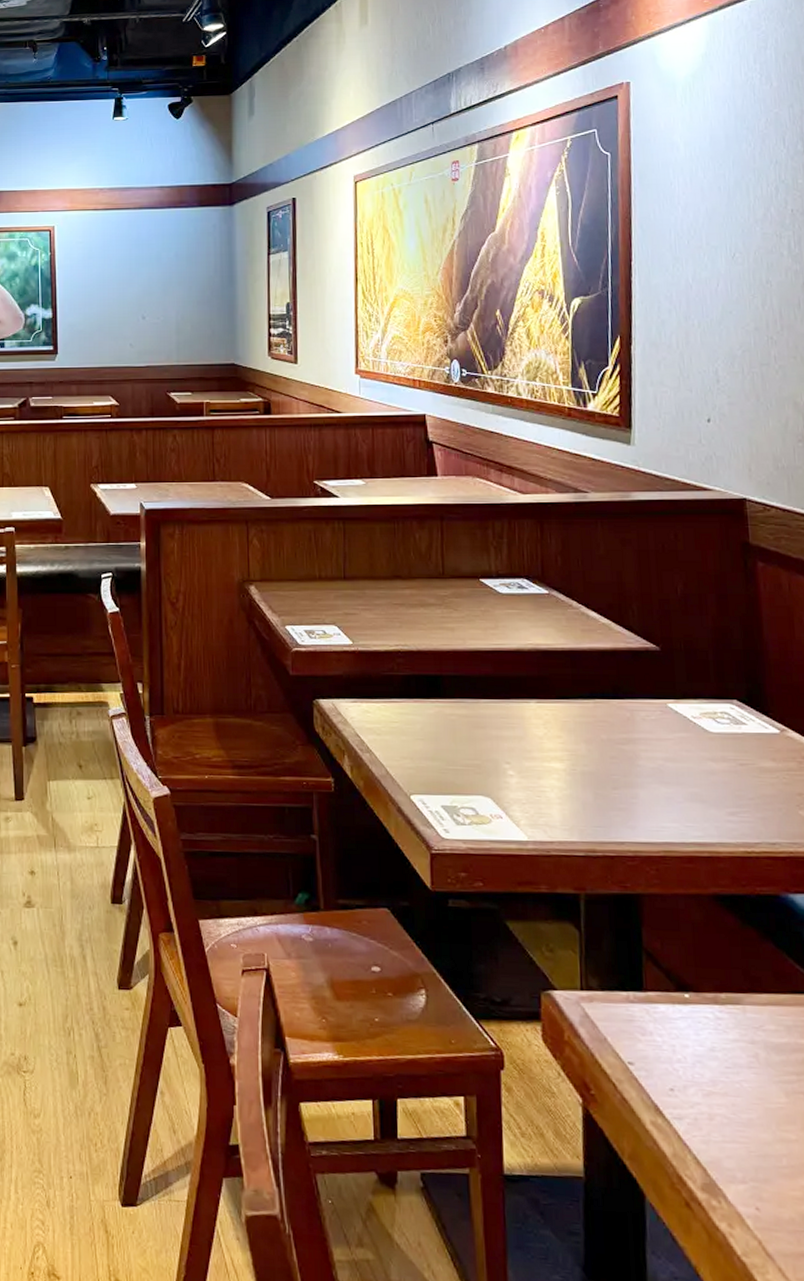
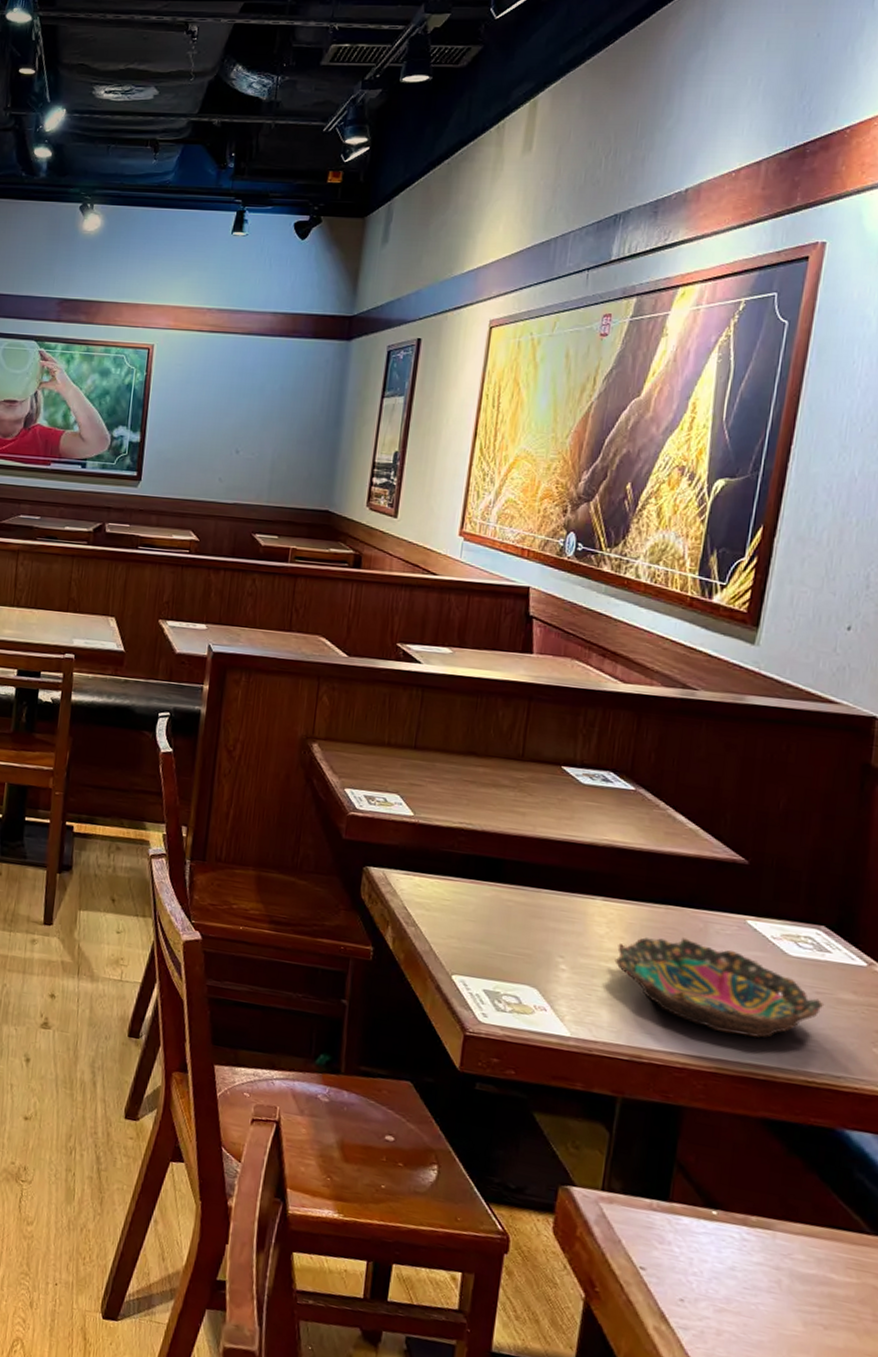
bowl: none [556,729,750,817] -> present [615,937,825,1039]

